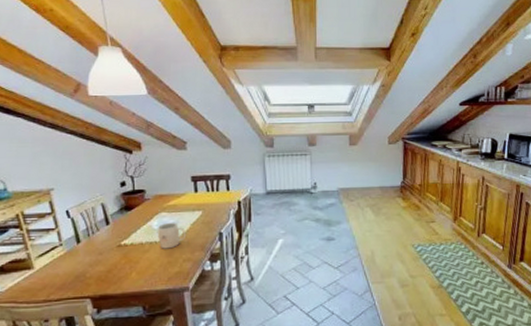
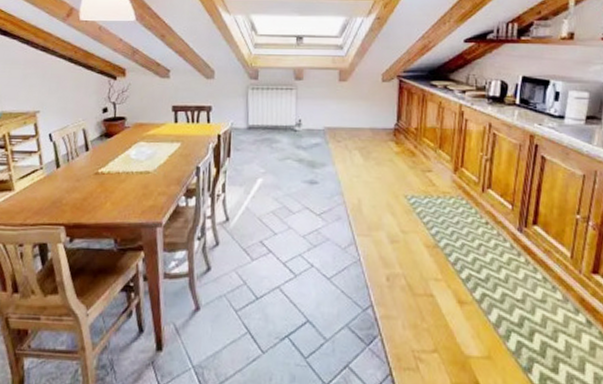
mug: present [157,222,187,249] -> none [134,152,164,181]

